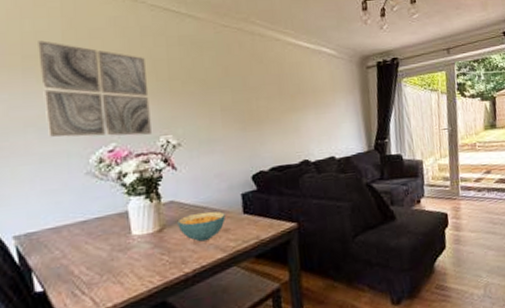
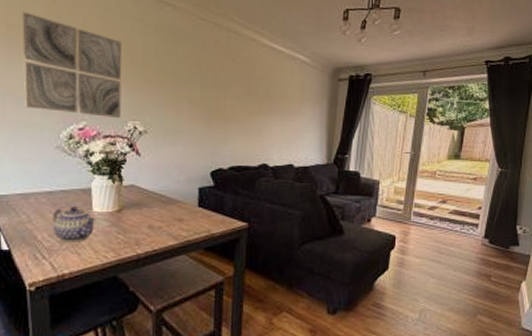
teapot: none [89,233,137,274] -> present [52,206,97,243]
cereal bowl: present [177,211,225,242] -> none [135,199,181,227]

